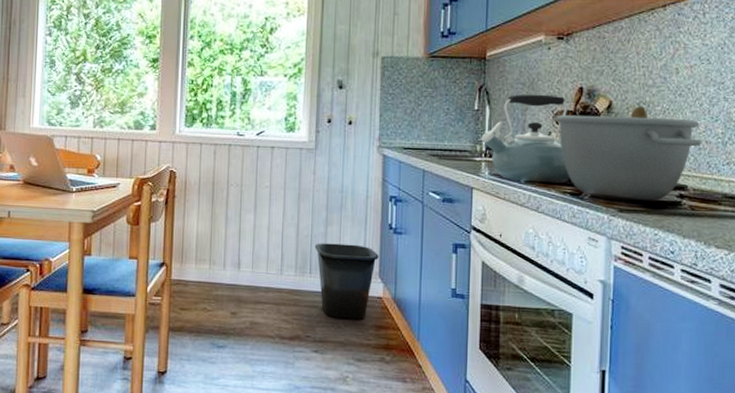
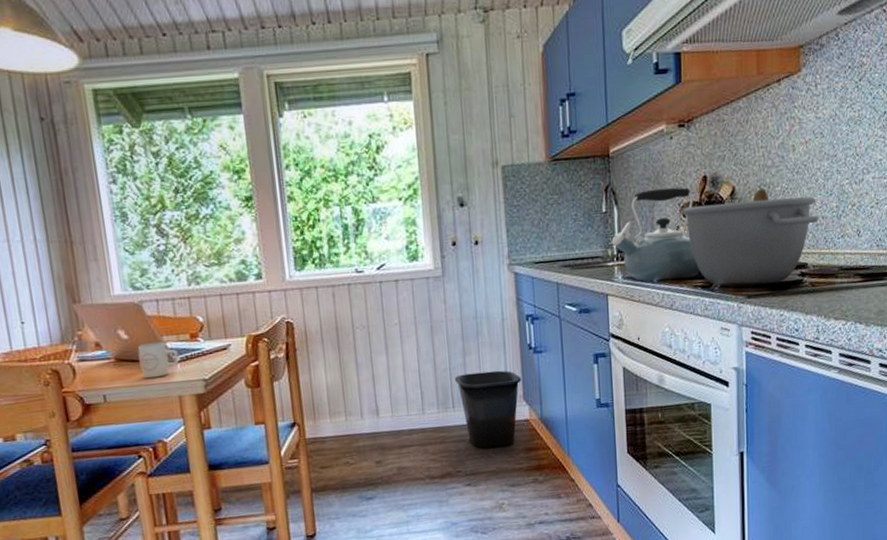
mug: none [42,171,75,203] -> present [137,341,179,379]

